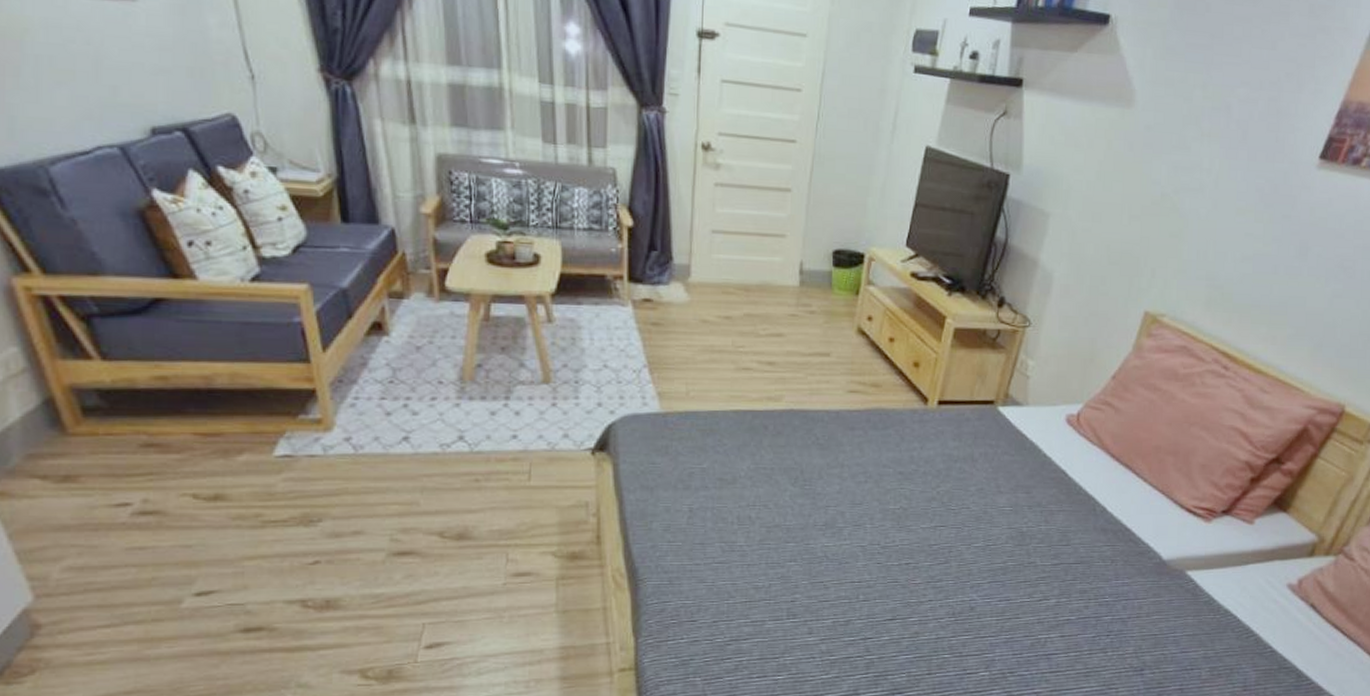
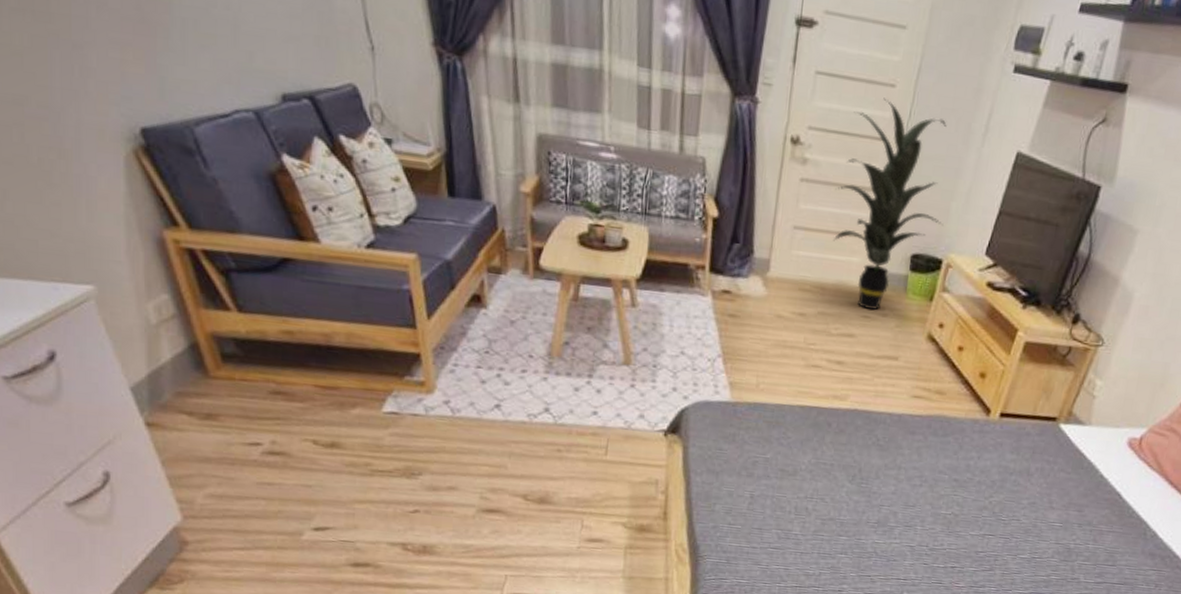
indoor plant: none [751,102,862,307] -> present [834,97,947,310]

